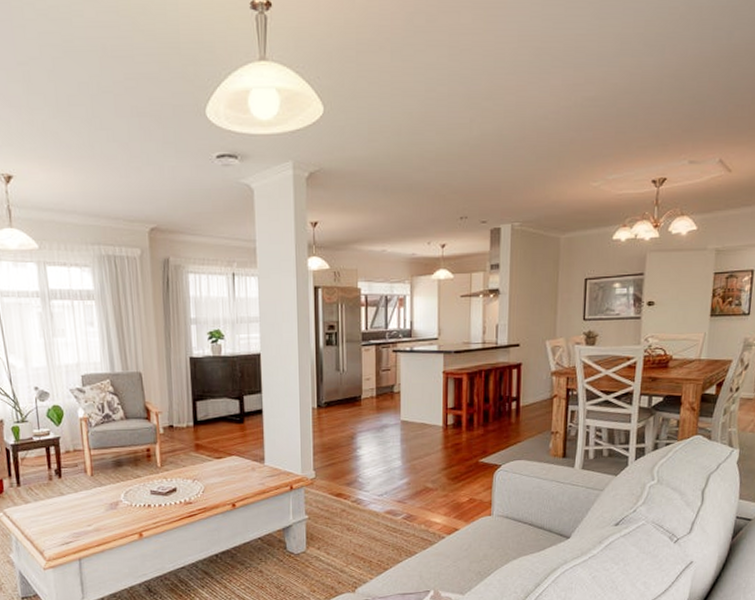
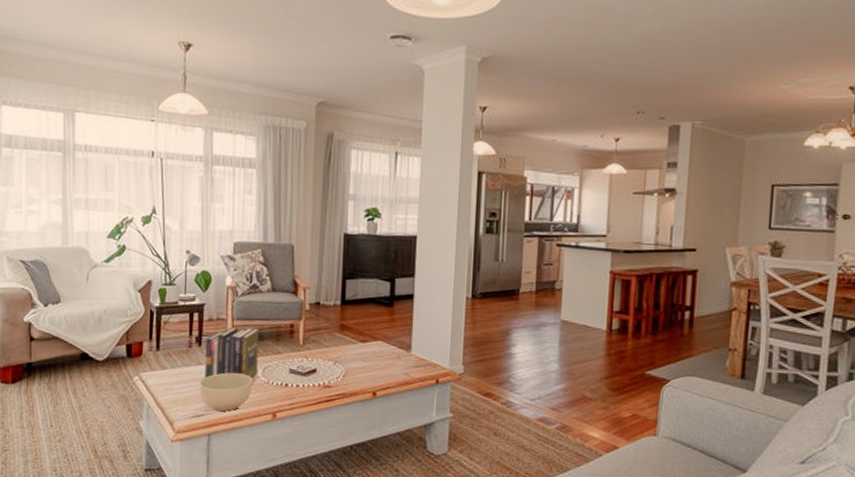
bowl: none [64,500,117,537] -> present [199,372,253,412]
books: none [65,457,120,507] -> present [204,328,259,379]

